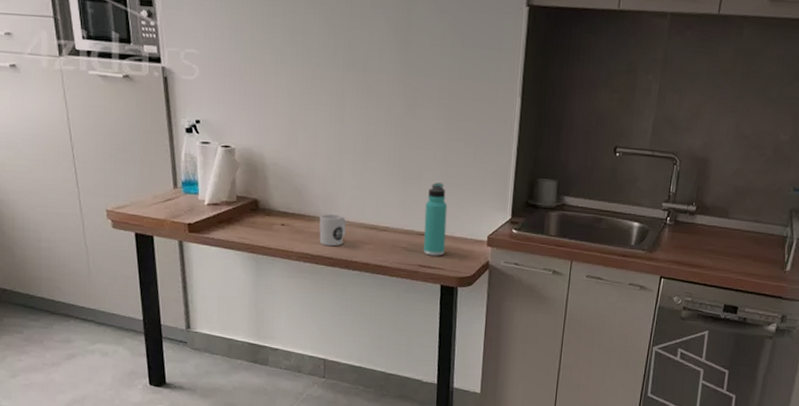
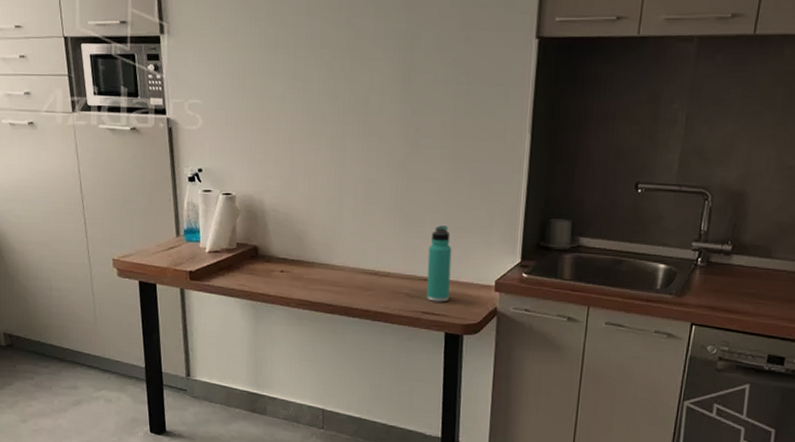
mug: present [319,214,346,247] -> none [318,259,346,293]

